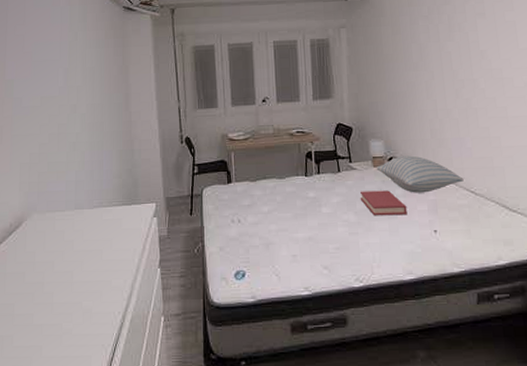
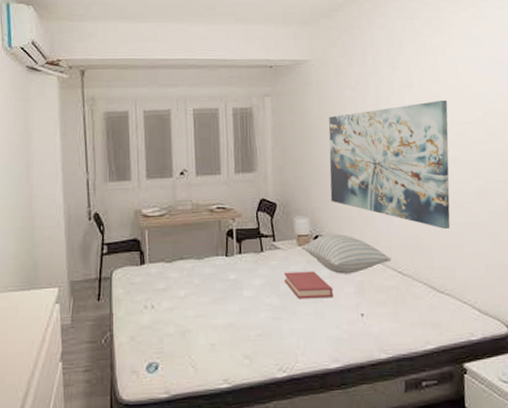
wall art: none [402,27,524,152] -> present [328,101,451,230]

